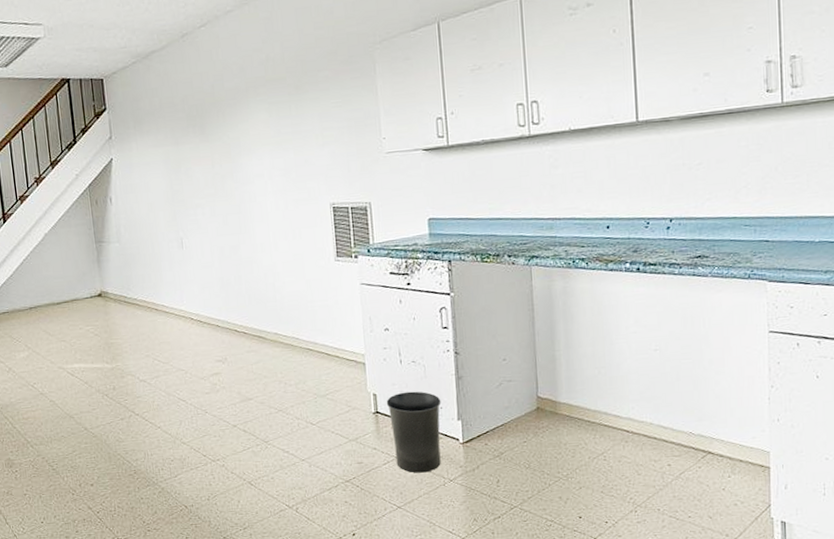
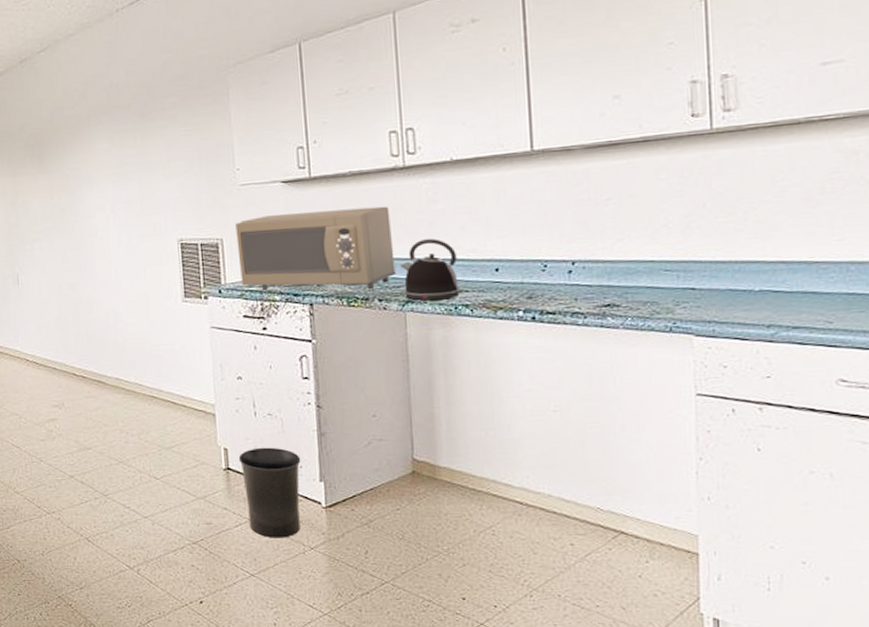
microwave: none [382,171,524,249] -> present [235,206,397,290]
kettle: none [526,200,580,256] -> present [400,238,464,301]

